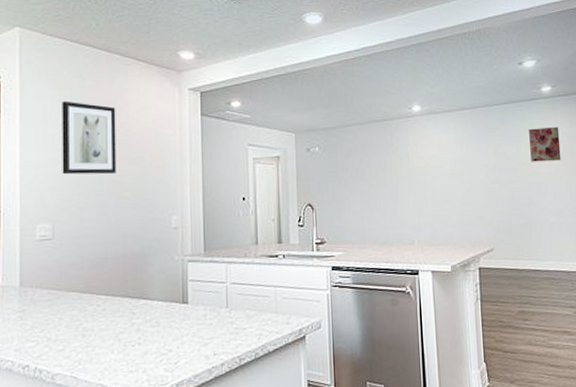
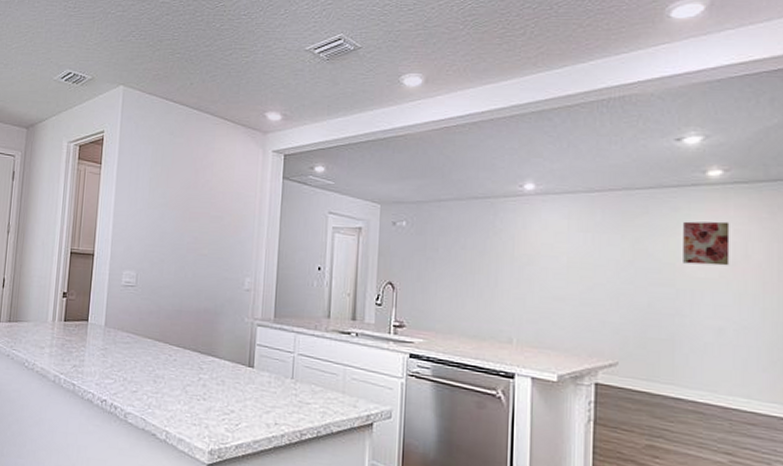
wall art: present [62,100,117,175] -> none [149,156,202,231]

